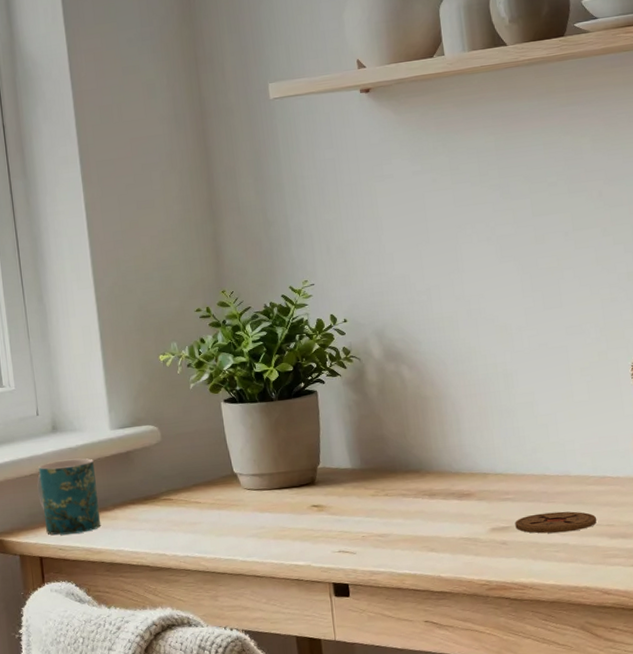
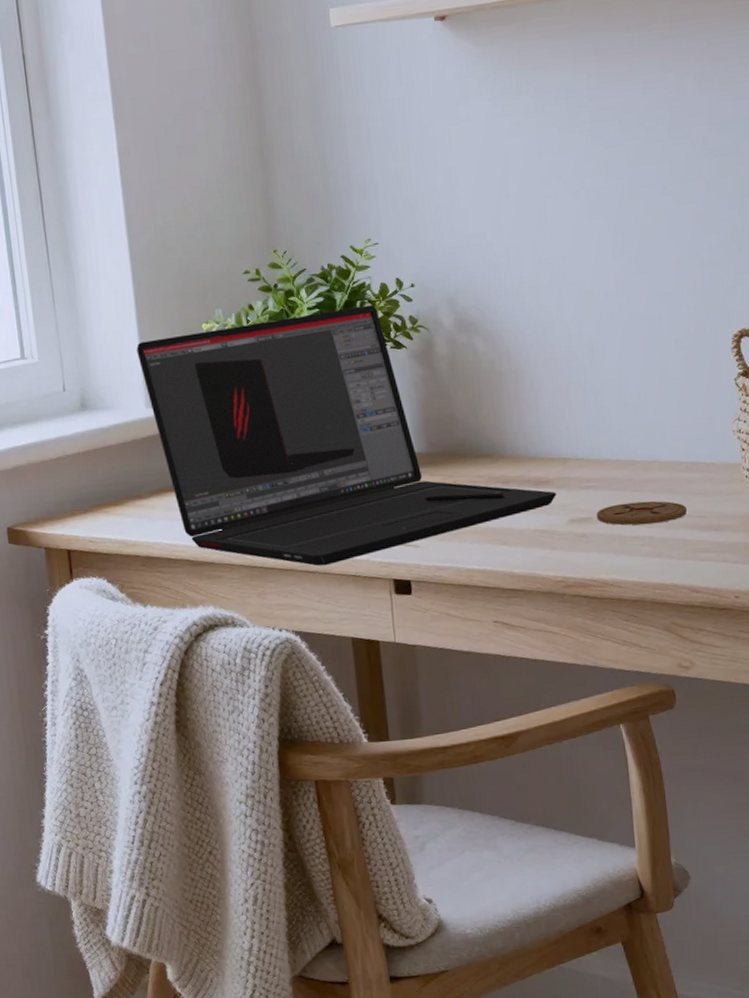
mug: present [37,458,101,535] -> none [64,440,136,526]
laptop: none [101,338,479,571] -> present [136,305,557,566]

